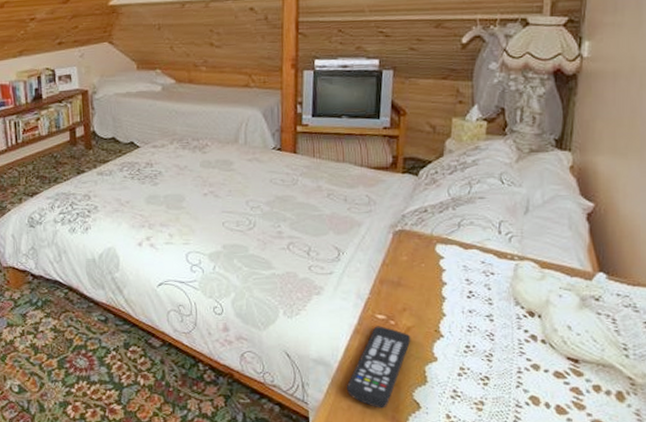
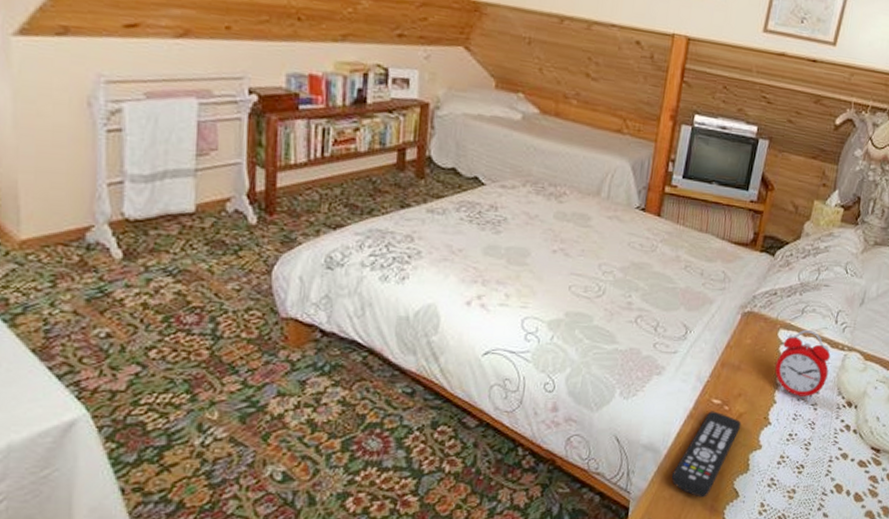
alarm clock: none [438,243,500,315] -> present [775,330,831,403]

